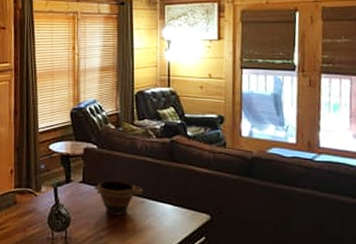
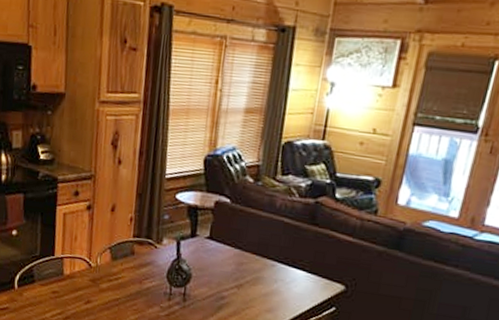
bowl: present [93,180,144,215] -> none [220,238,276,277]

